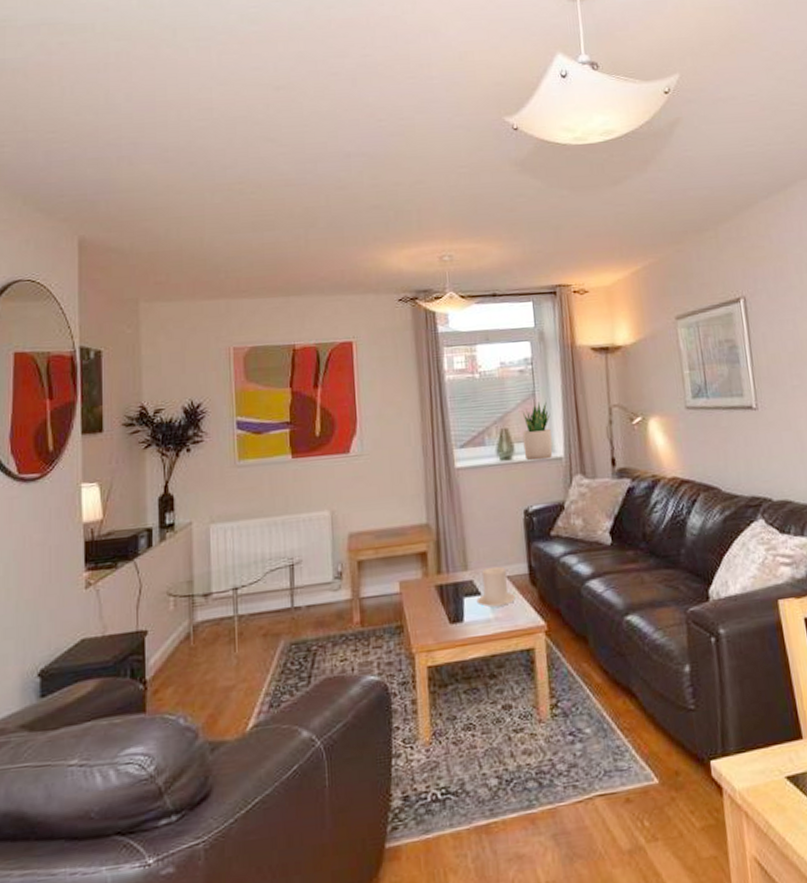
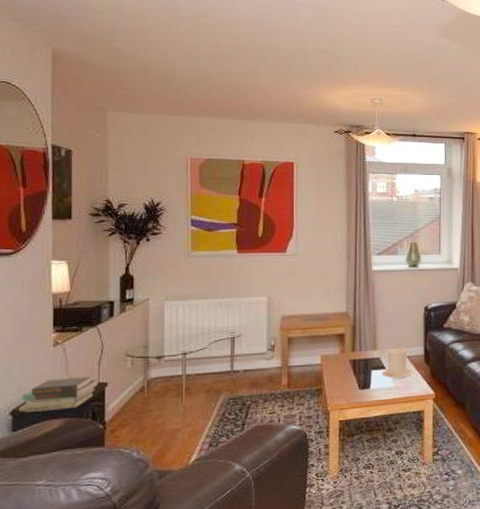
books: none [48,623,137,675] -> present [19,376,98,414]
planter: present [521,401,553,461] -> none [428,224,452,269]

